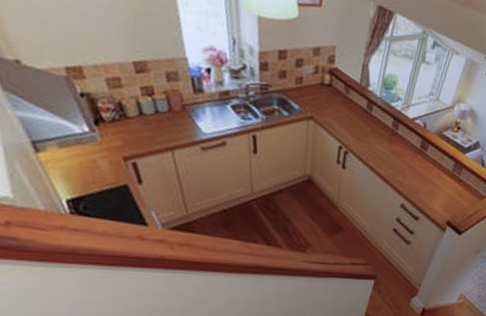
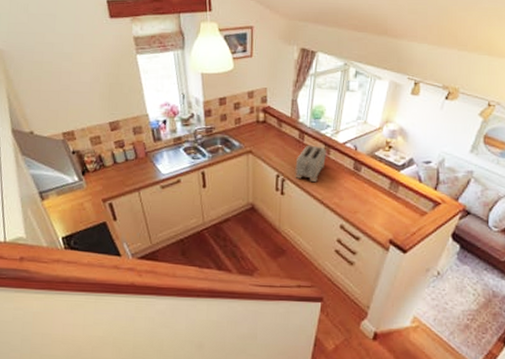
toaster: none [359,116,396,159] -> present [295,145,327,183]

